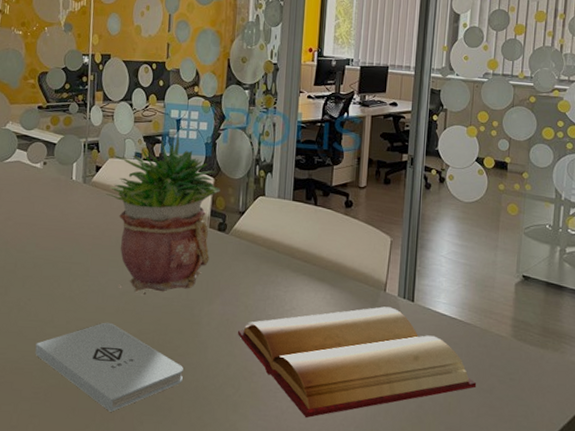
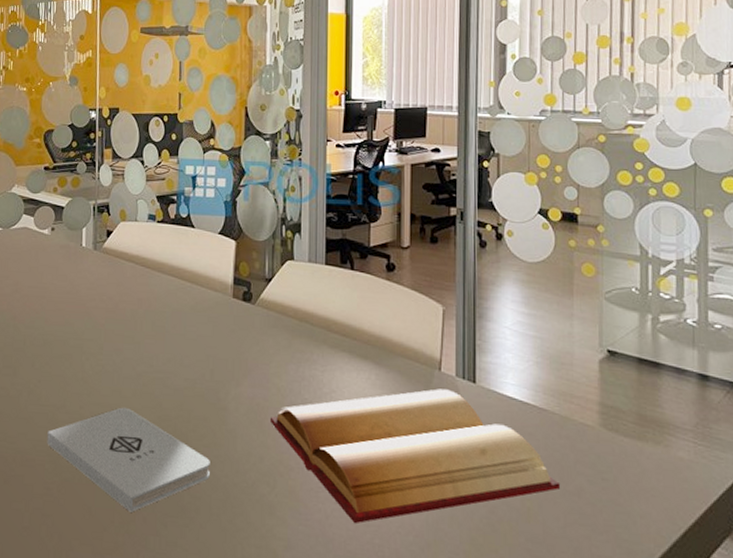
potted plant: present [106,136,221,295] -> none [118,194,243,375]

